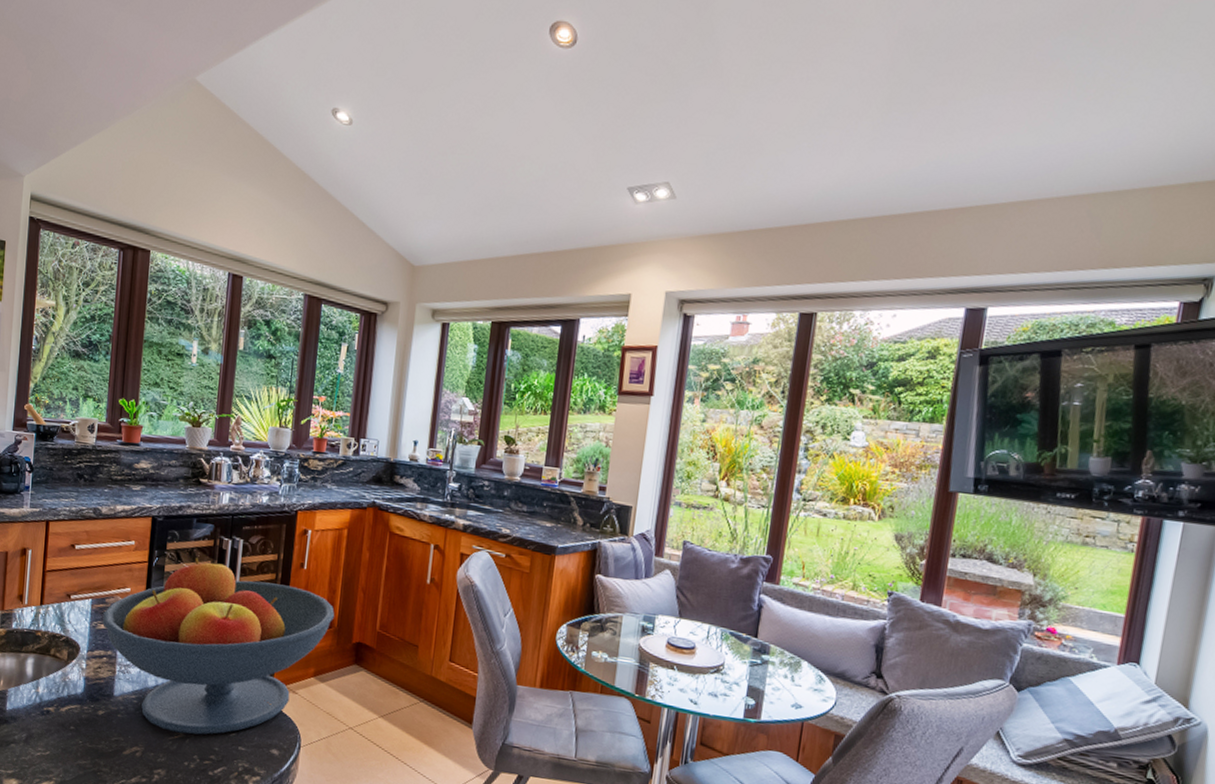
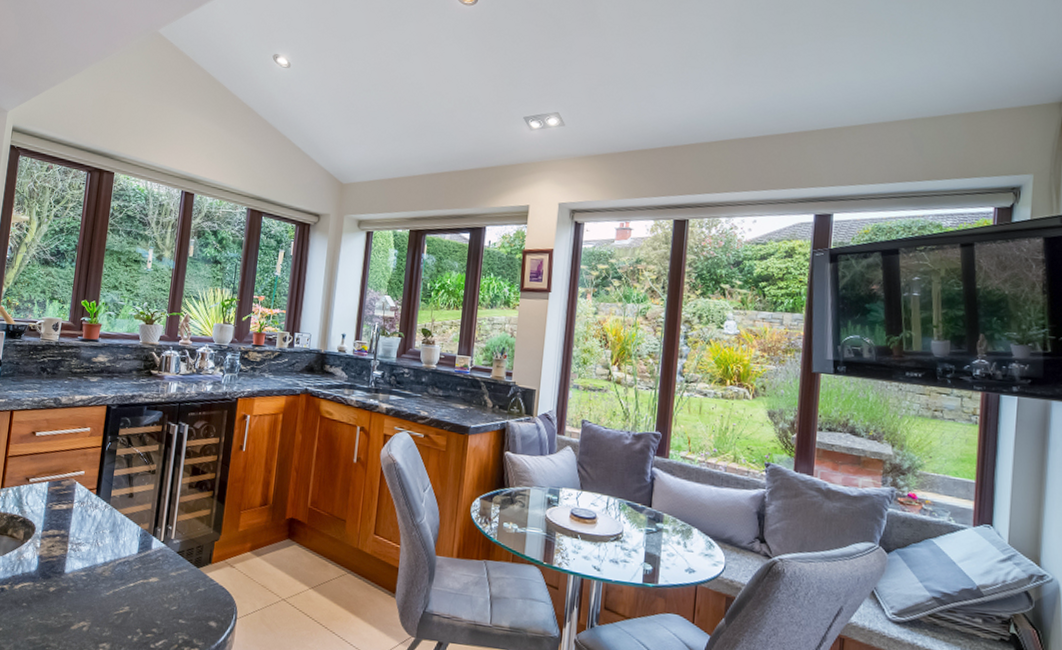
fruit bowl: present [102,557,335,735] -> none [57,442,271,609]

